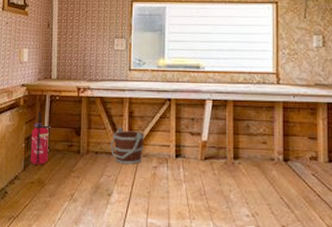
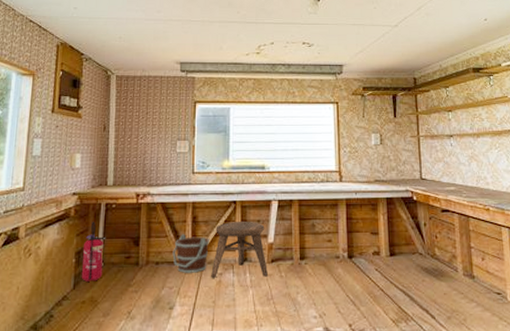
stool: none [146,118,201,173] -> present [211,222,268,278]

